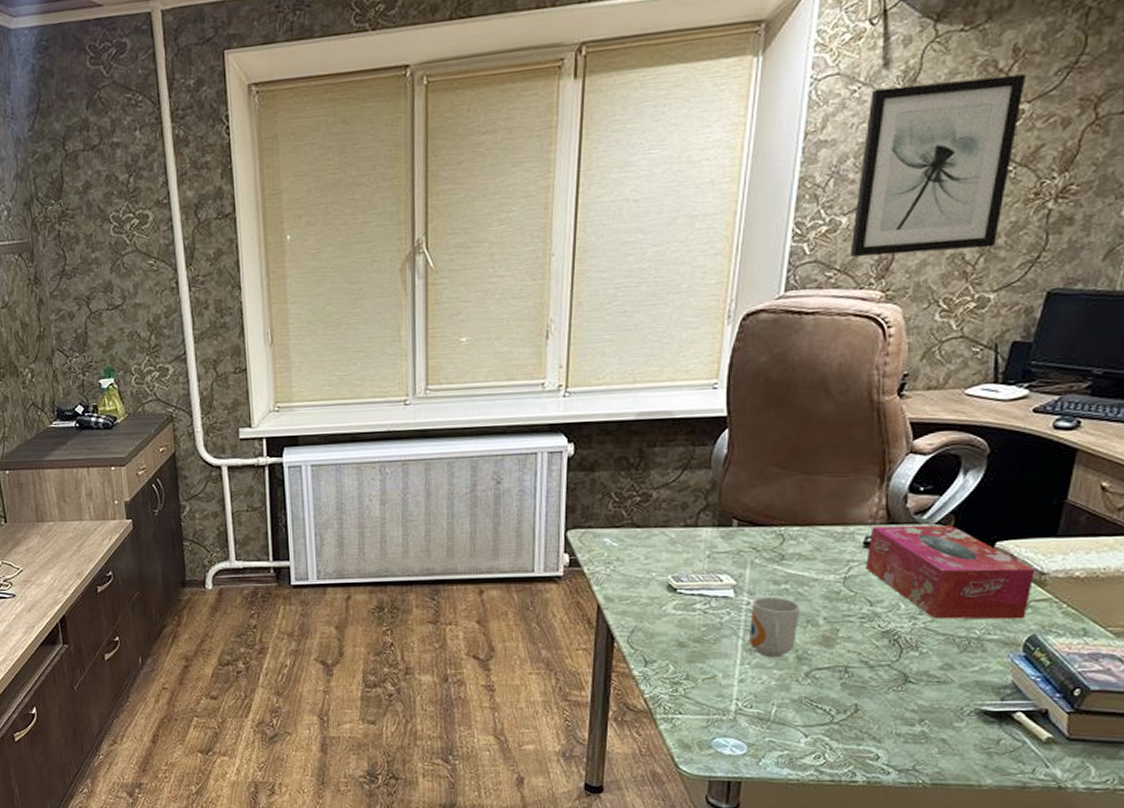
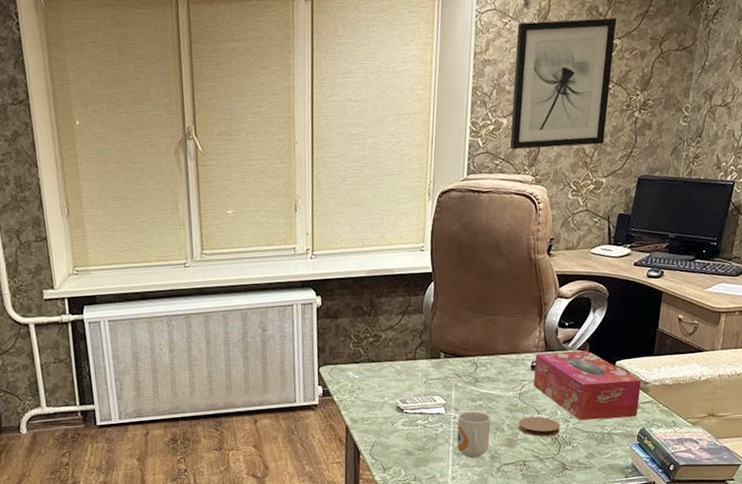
coaster: none [839,609,904,637] -> present [518,416,561,437]

